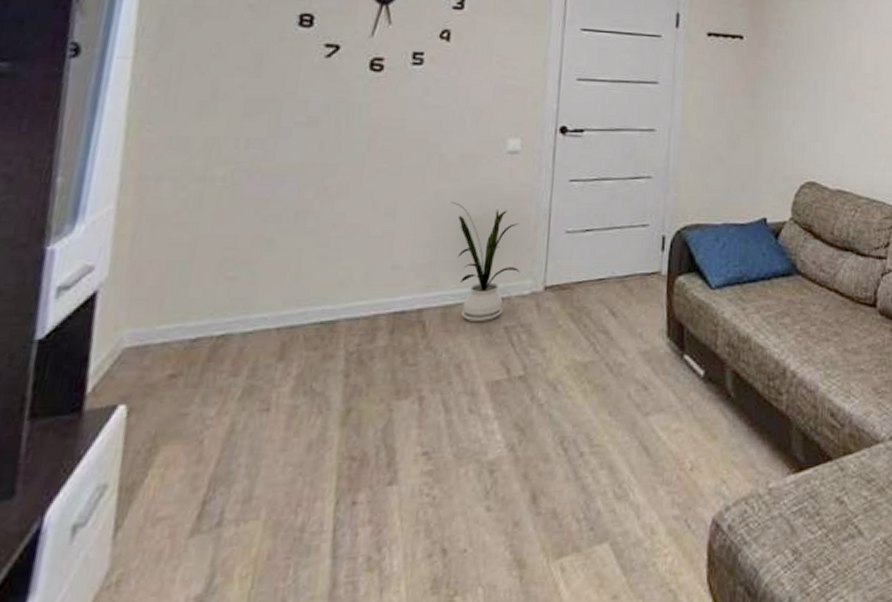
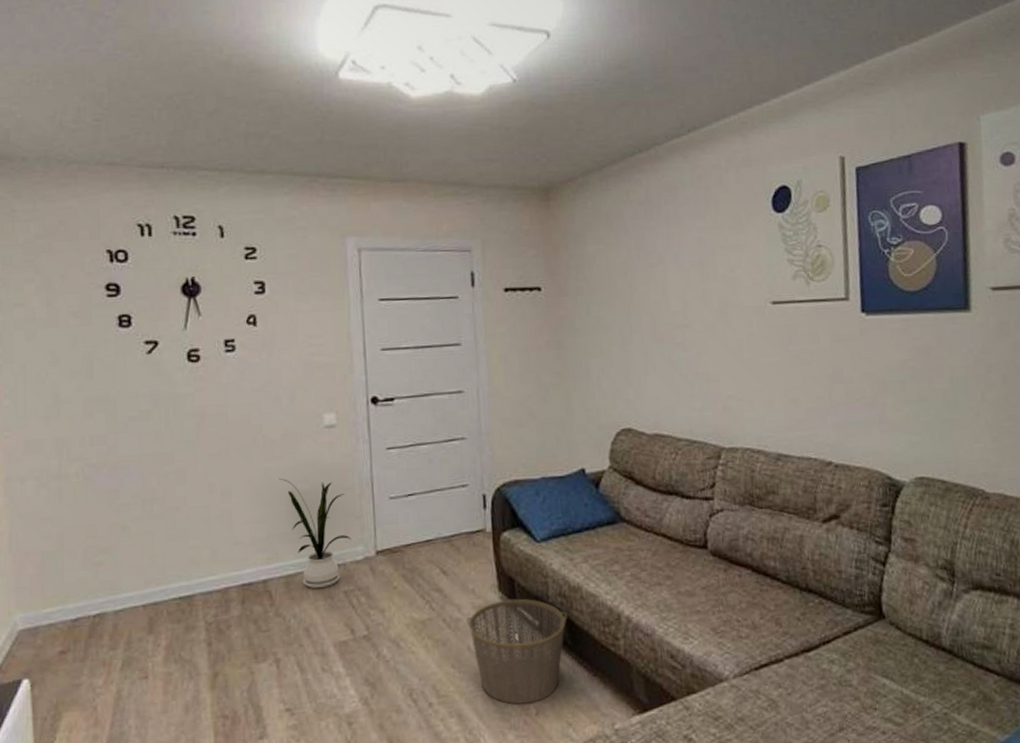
basket: none [630,346,733,458] -> present [466,598,567,705]

